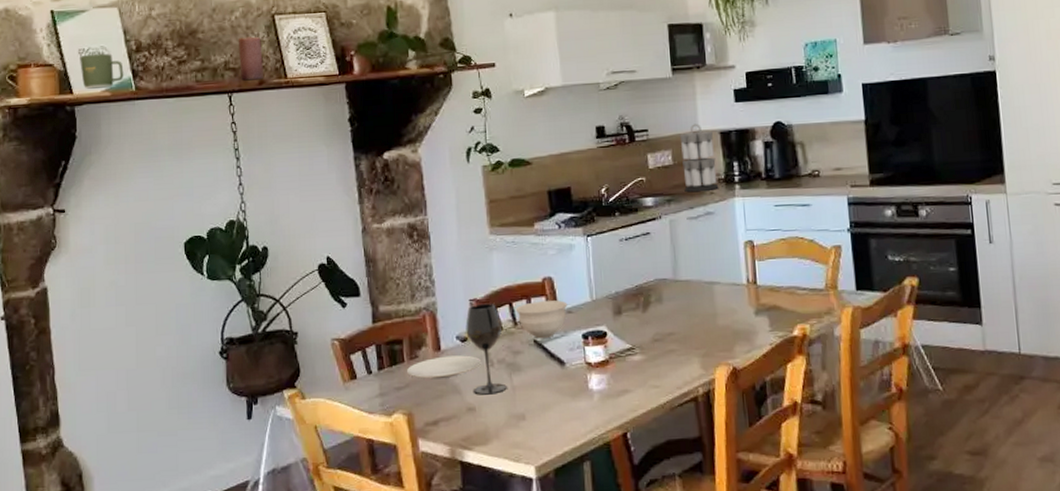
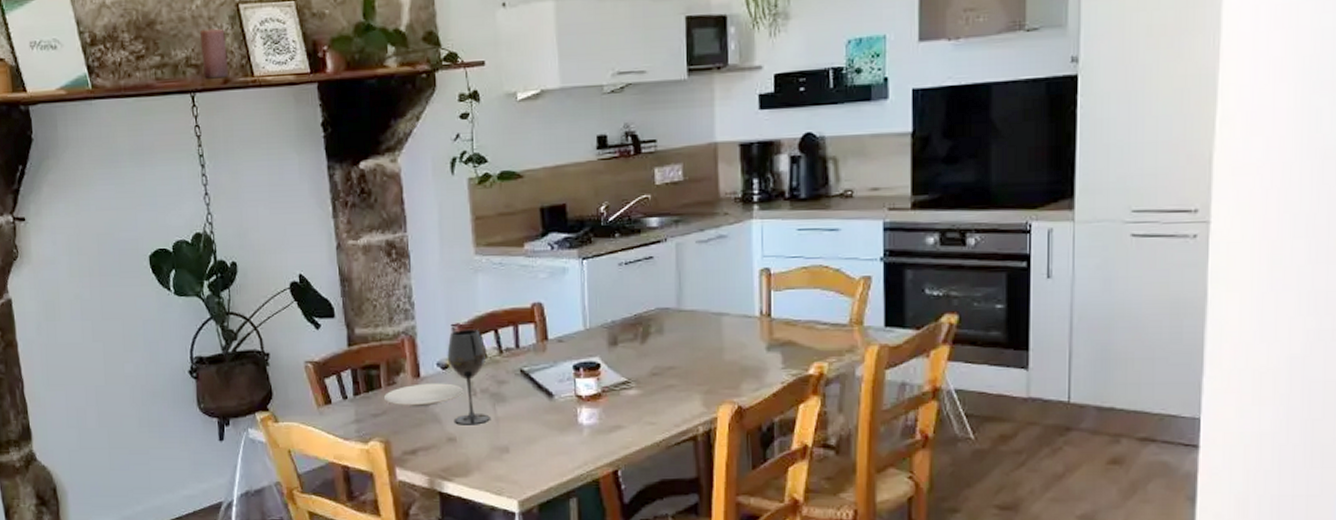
mug: present [80,53,124,90] -> none [31,46,79,87]
bowl: present [515,300,568,339] -> none [501,328,558,369]
spice rack: present [679,123,719,193] -> none [692,134,735,213]

